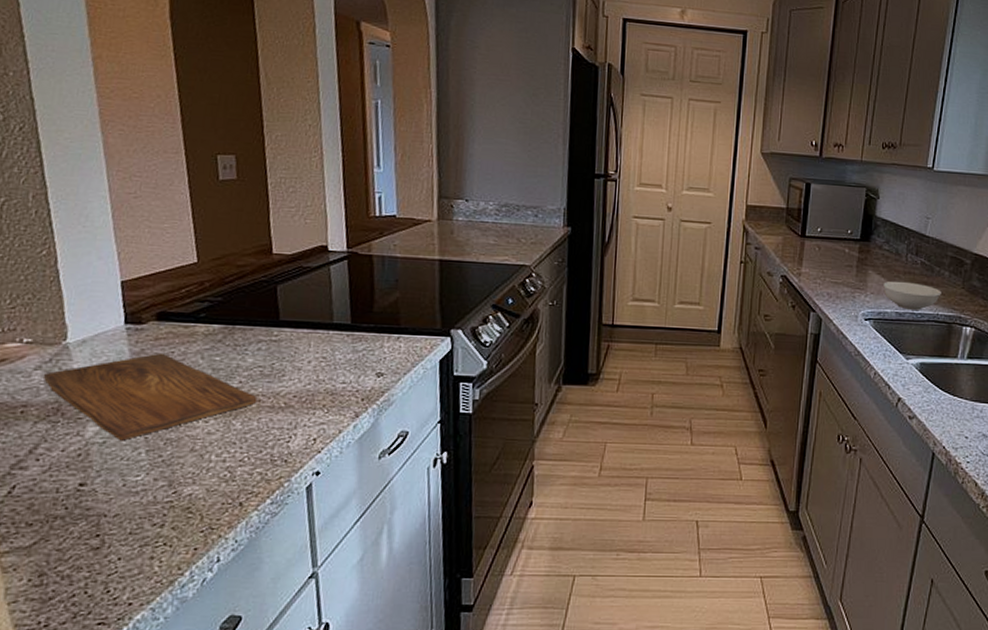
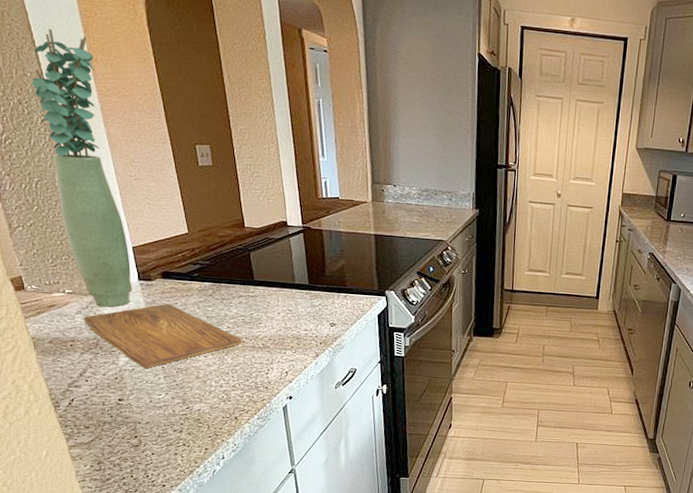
vase: none [13,21,117,360] -> present [31,28,133,307]

